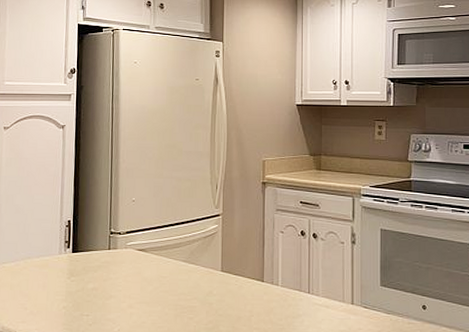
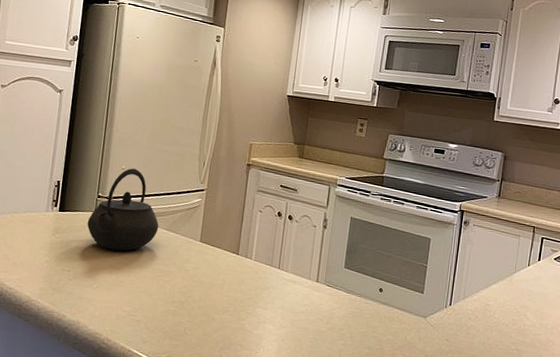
kettle: none [102,199,177,289] -> present [87,168,159,251]

